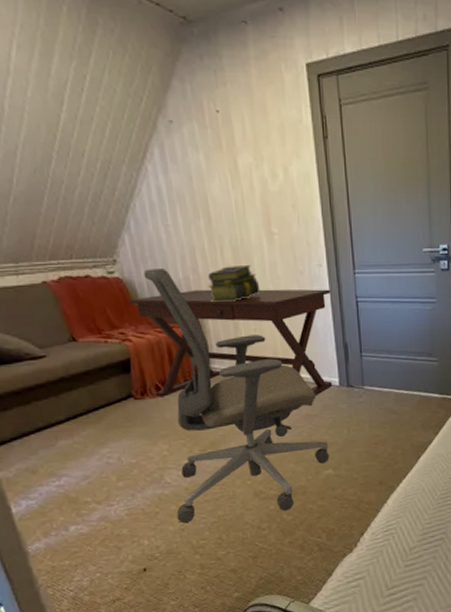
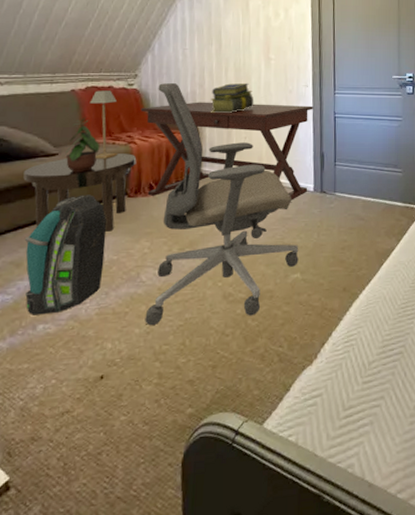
side table: none [13,352,137,436] -> present [23,154,137,232]
backpack: none [34,398,125,518] -> present [25,194,107,315]
potted plant: none [52,313,92,375] -> present [64,117,101,172]
table lamp: none [67,281,113,360] -> present [89,90,117,159]

